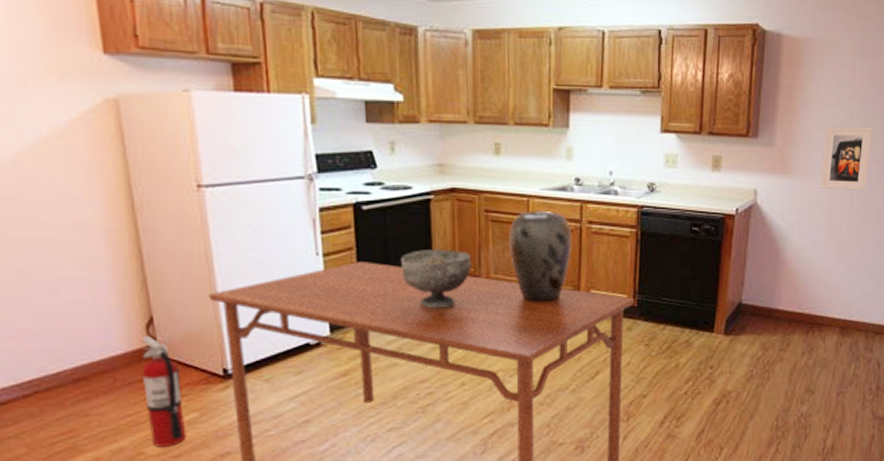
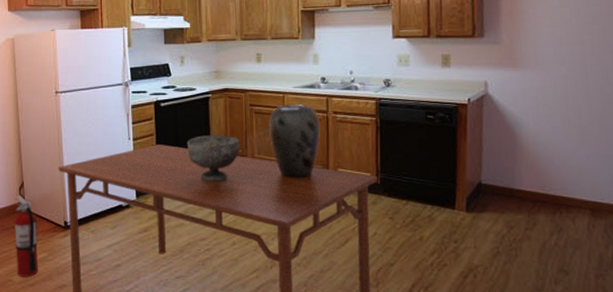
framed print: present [820,126,872,191] -> none [551,22,603,80]

